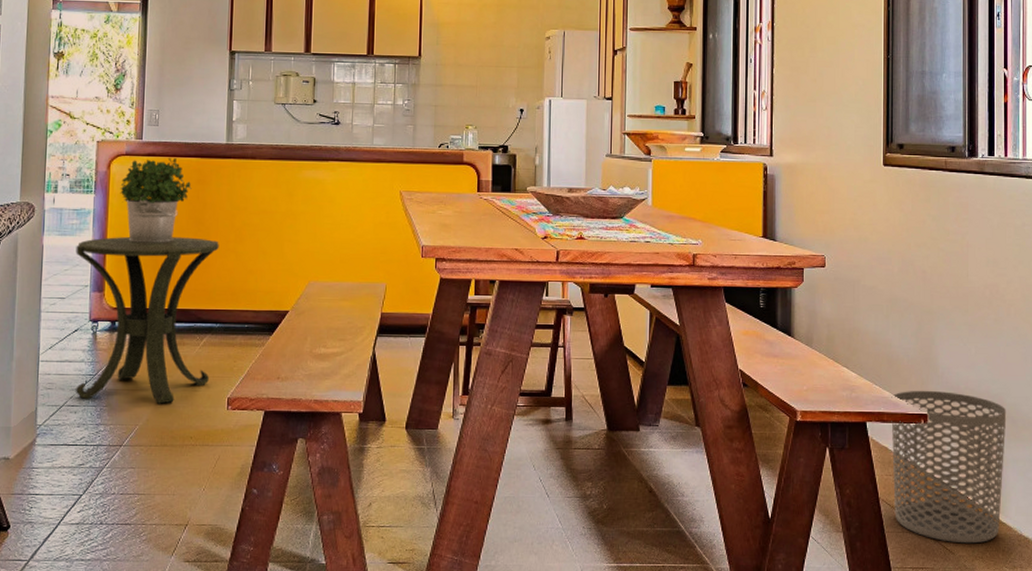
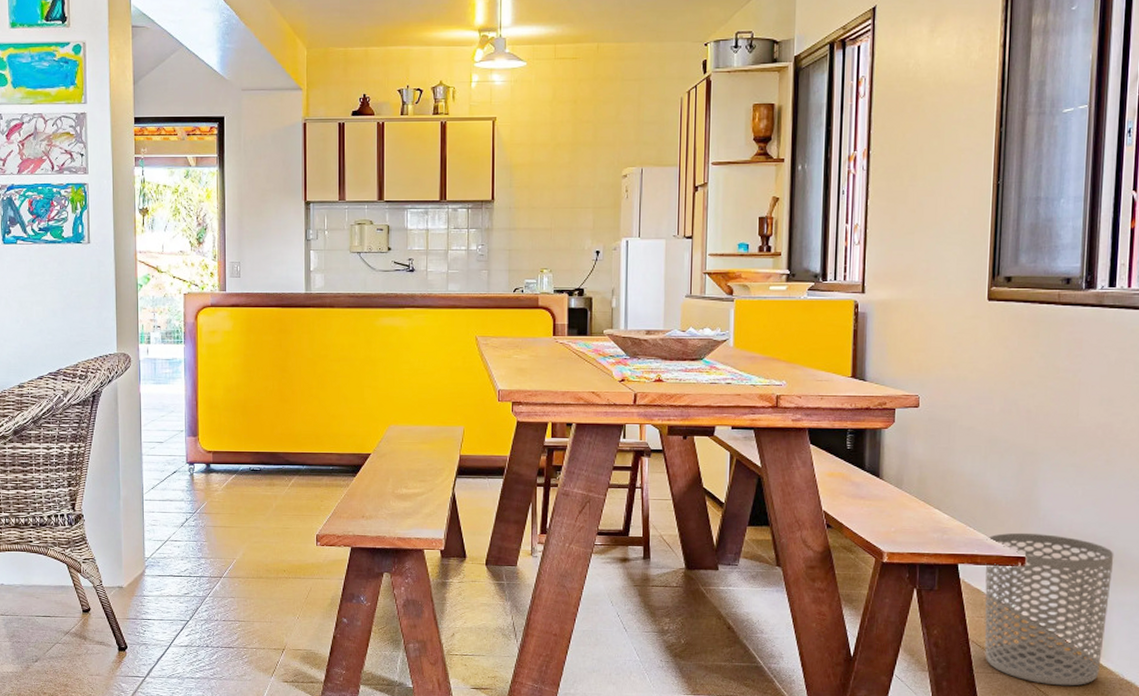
side table: present [76,236,219,404] -> none [170,384,302,540]
potted plant: present [120,158,192,243] -> none [207,309,275,390]

